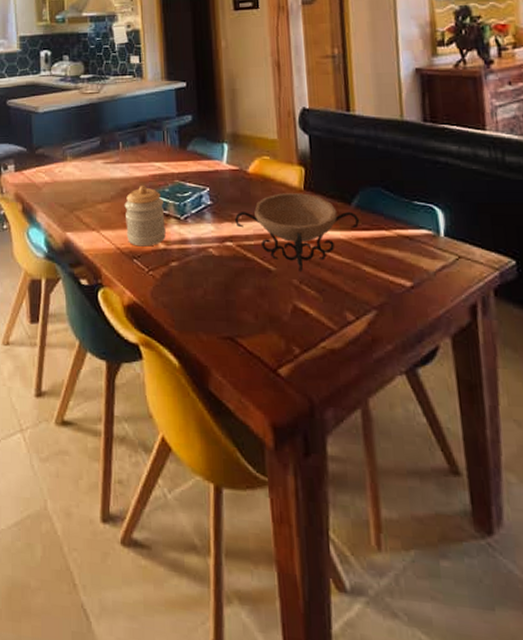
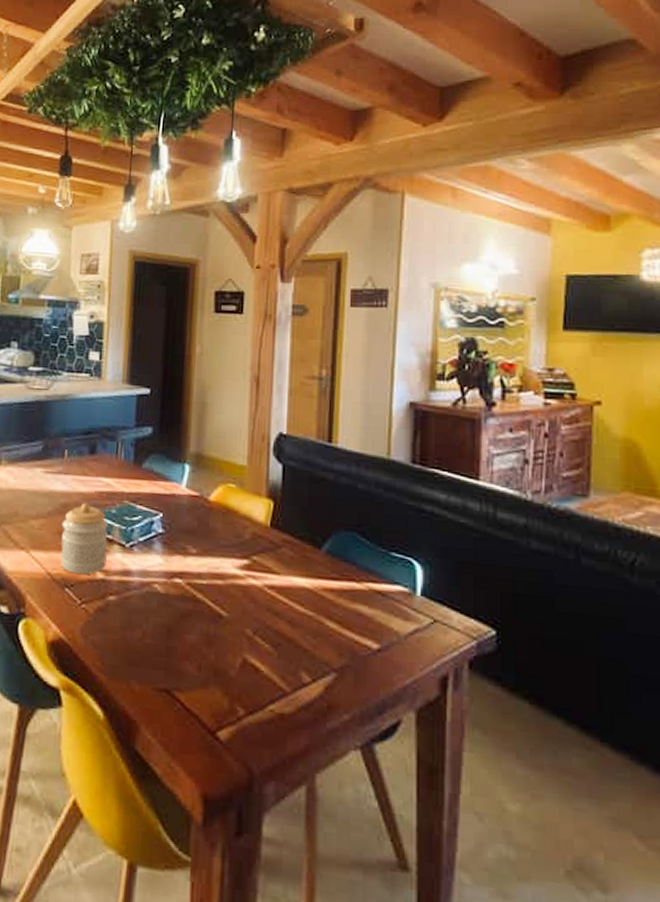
decorative bowl: present [235,193,360,273] -> none [188,528,329,622]

